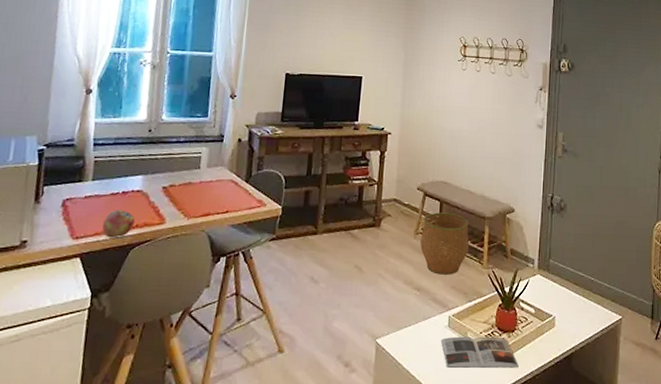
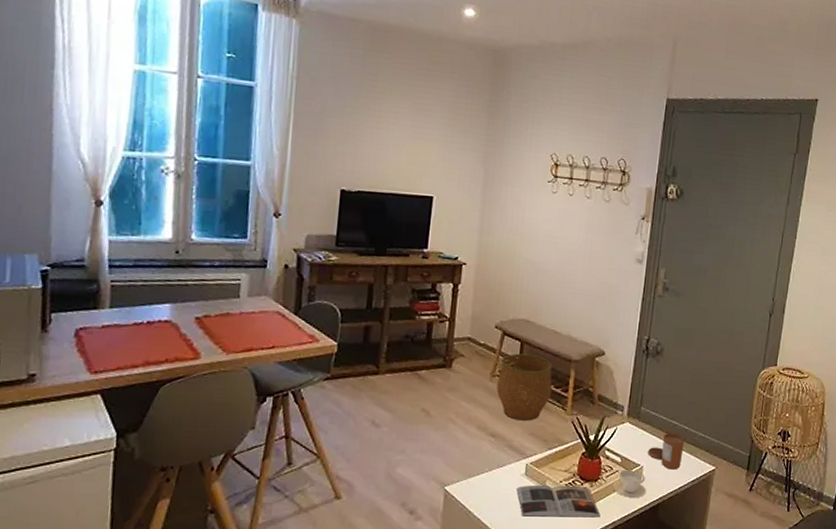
fruit: present [102,210,136,238] -> none [124,342,165,373]
teacup: none [528,320,560,349] -> present [612,470,647,499]
candle: none [559,284,592,320] -> present [648,433,685,470]

